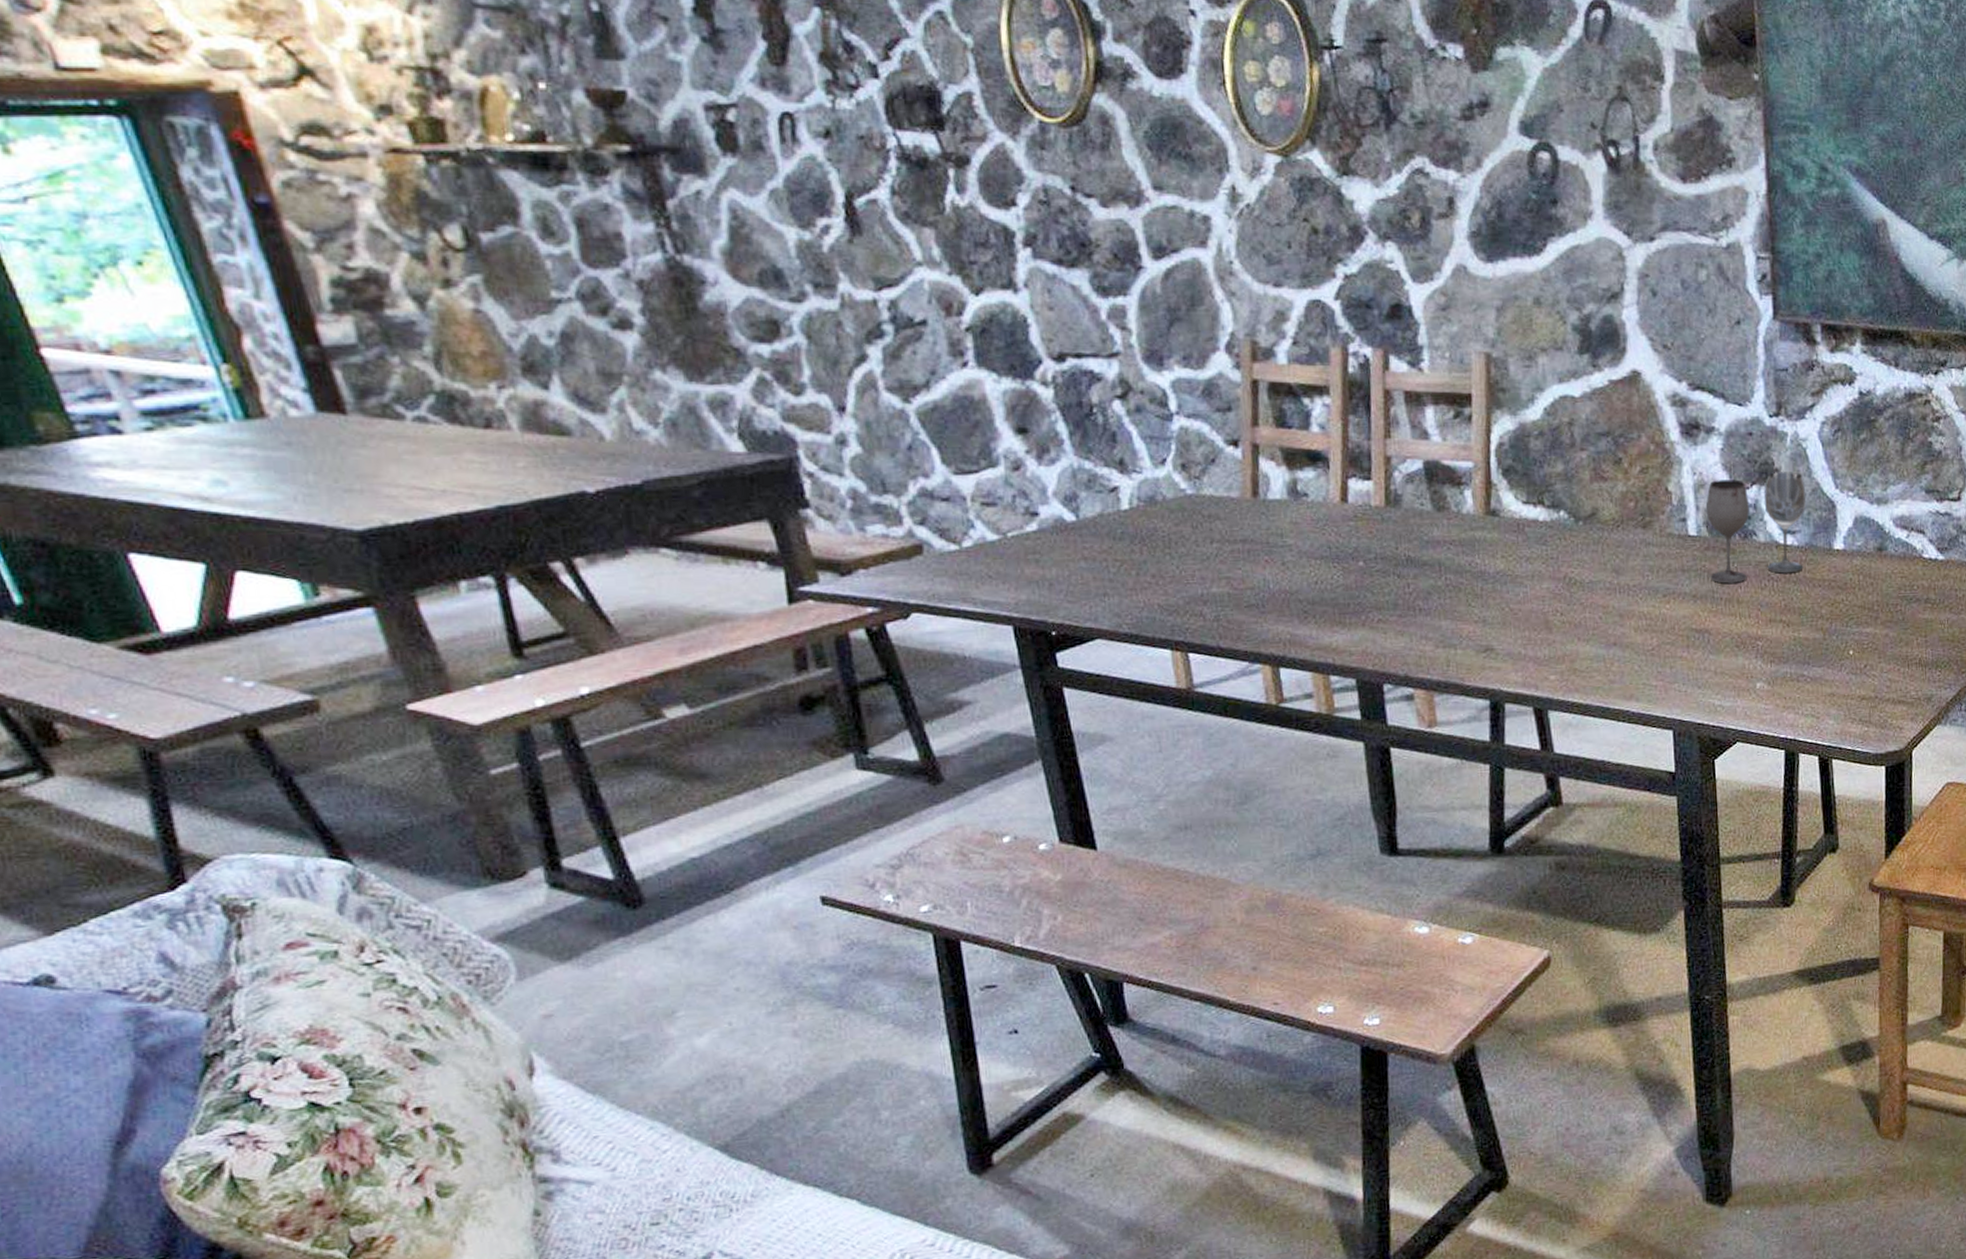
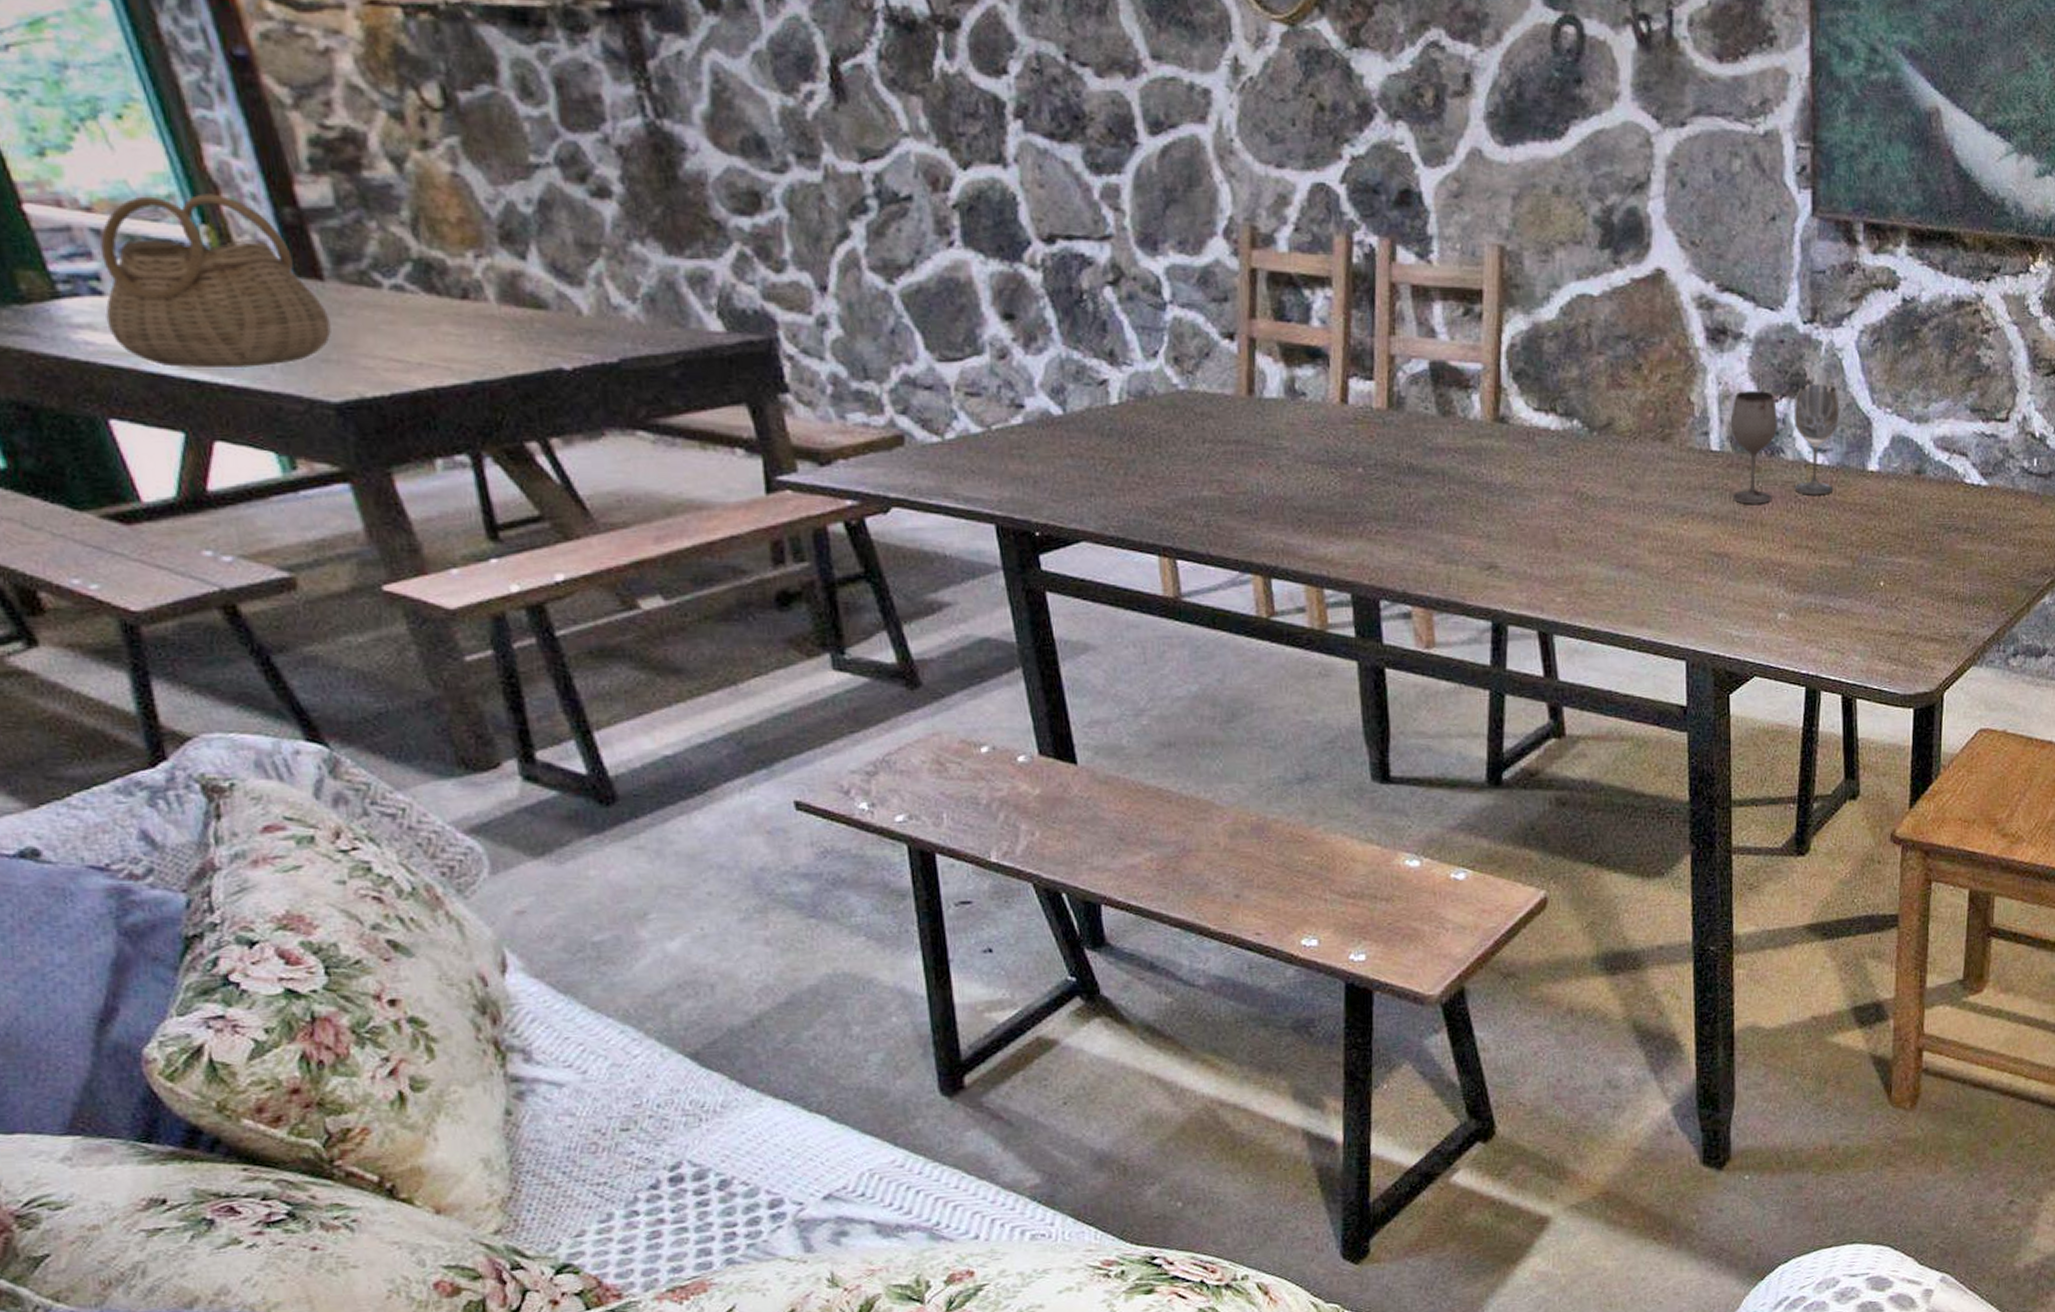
basket: none [120,334,354,501] -> present [100,193,331,369]

